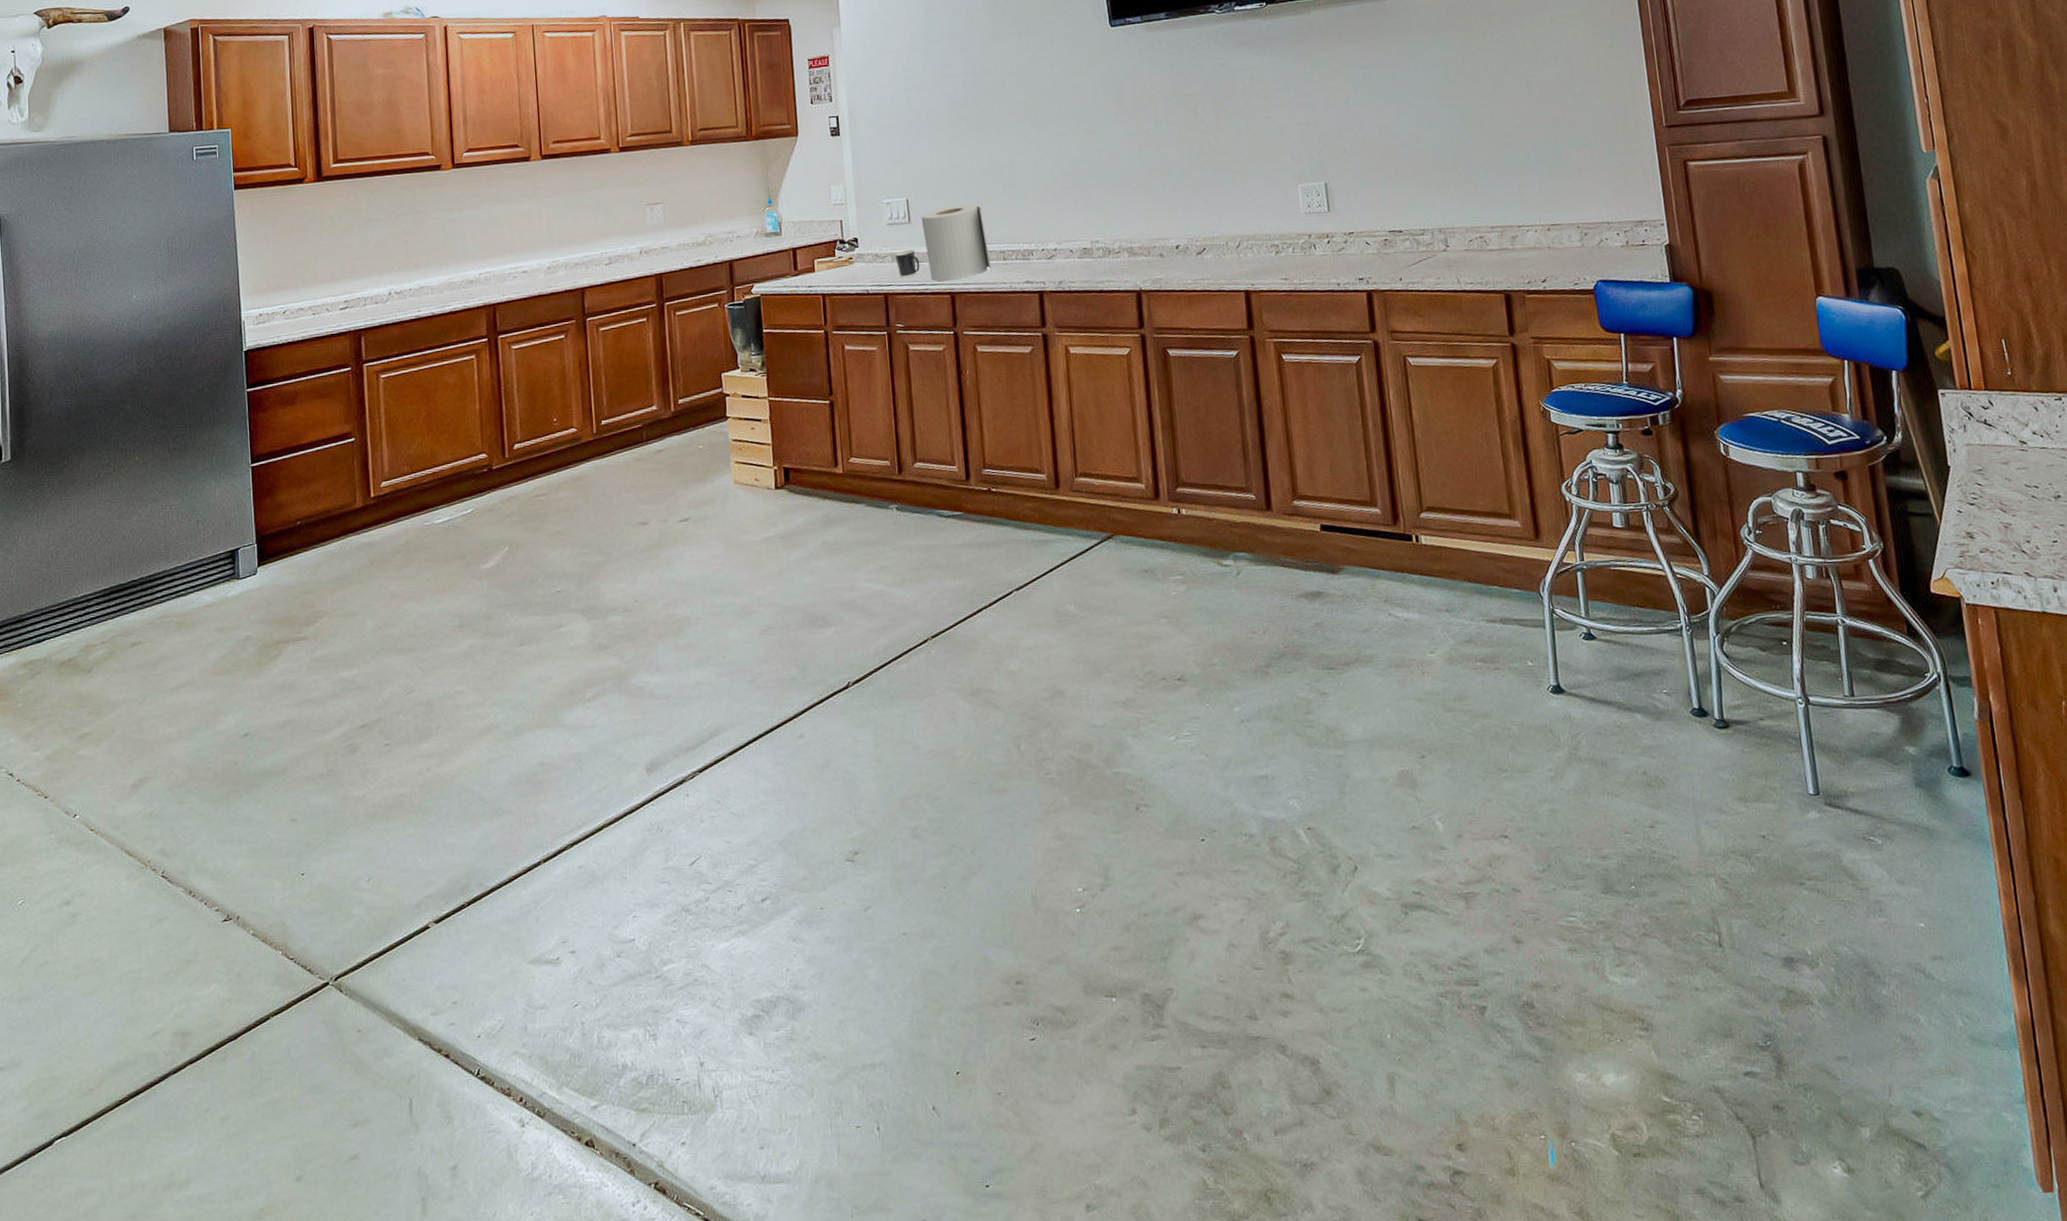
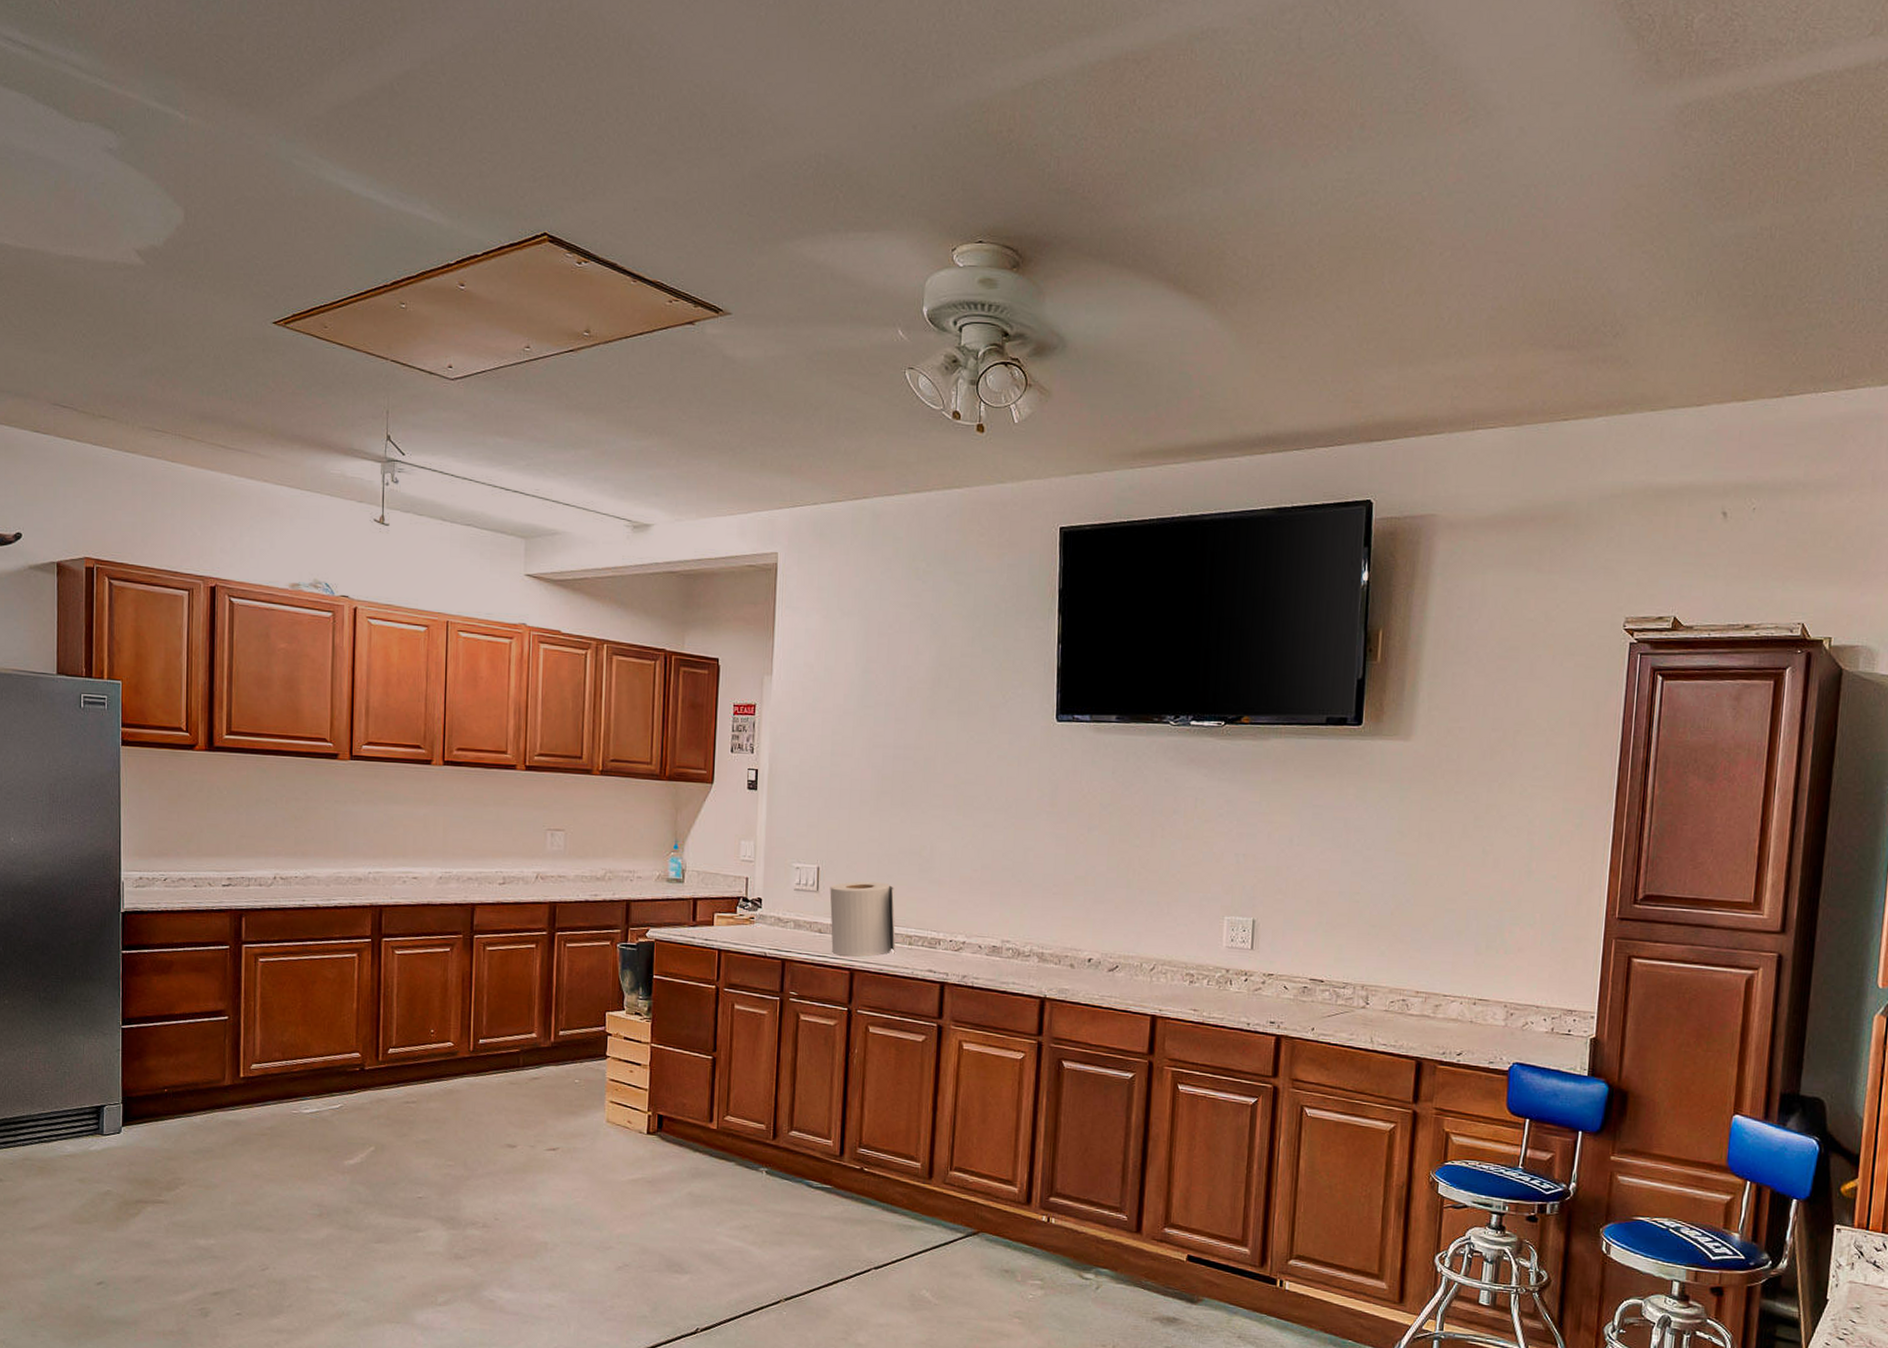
mug: present [895,250,920,278] -> none [797,919,823,947]

